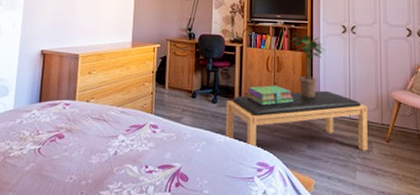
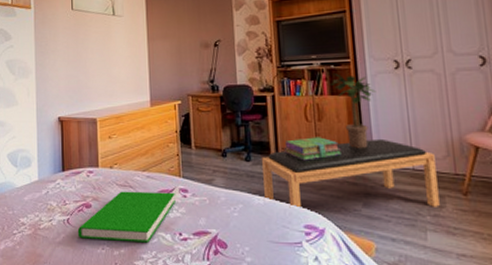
book: none [47,124,146,174] -> present [77,191,176,243]

